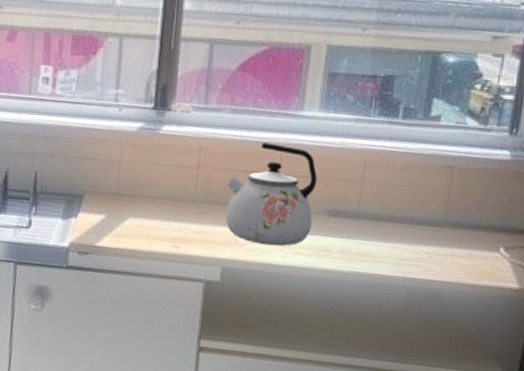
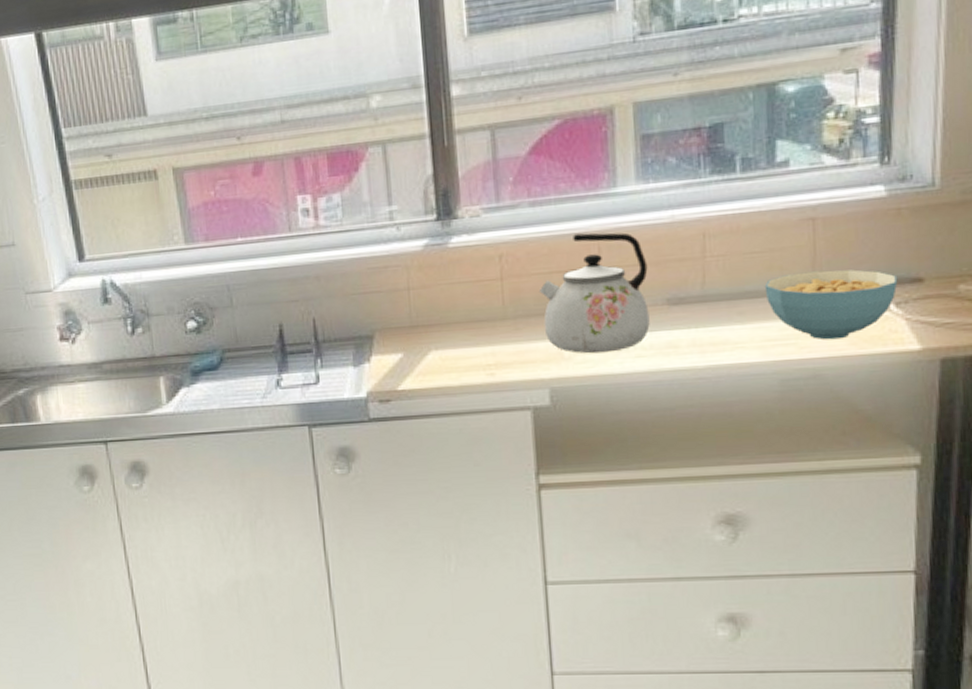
cereal bowl: none [406,208,510,269] -> present [764,269,898,340]

